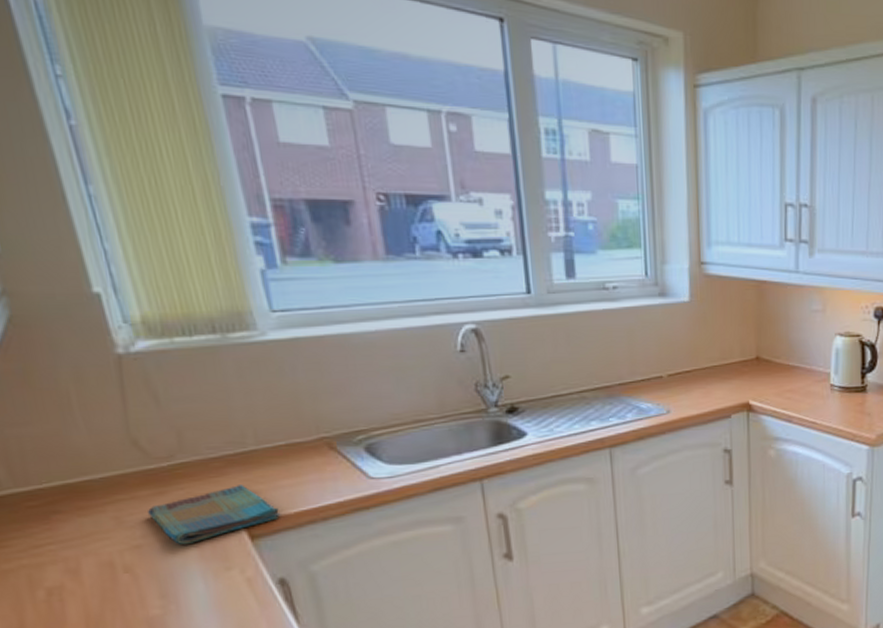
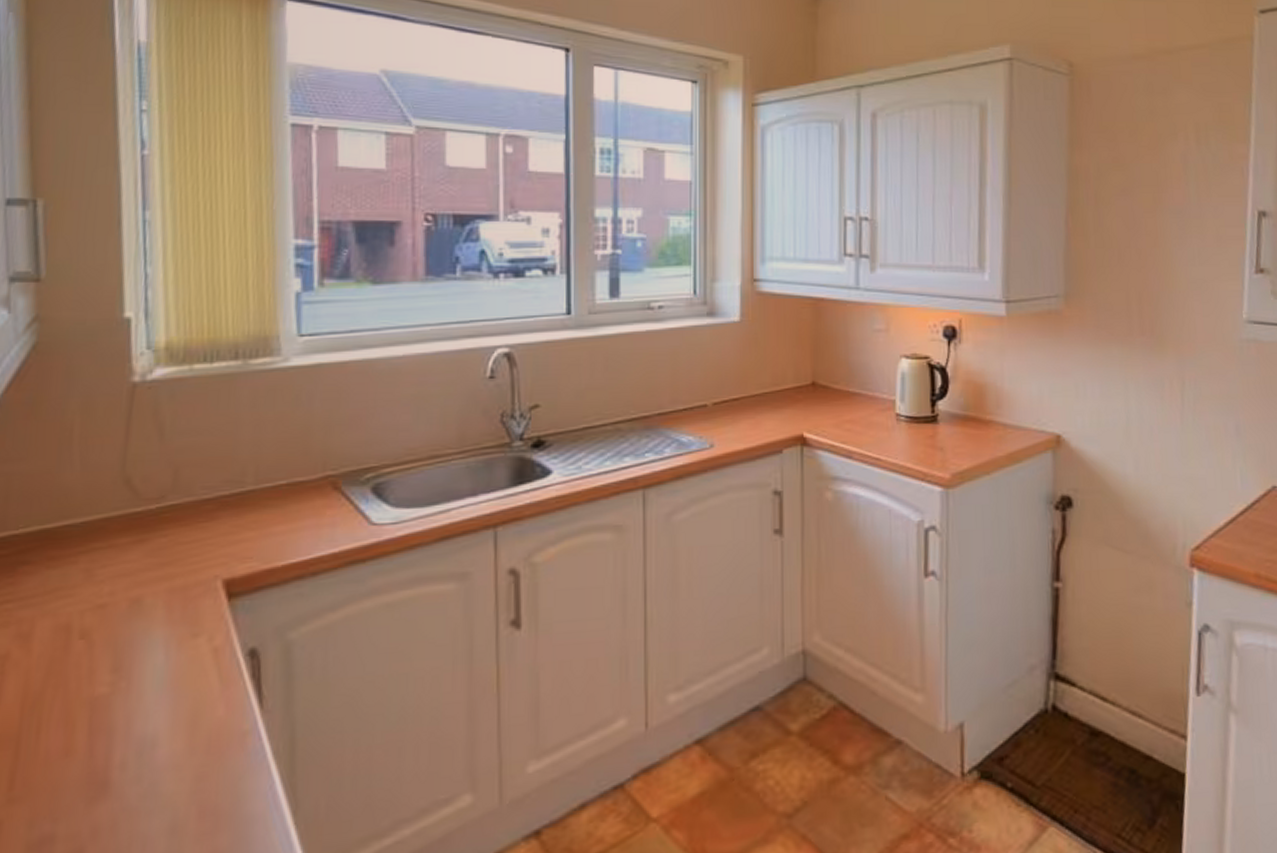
dish towel: present [148,485,281,544] -> none [123,531,267,604]

